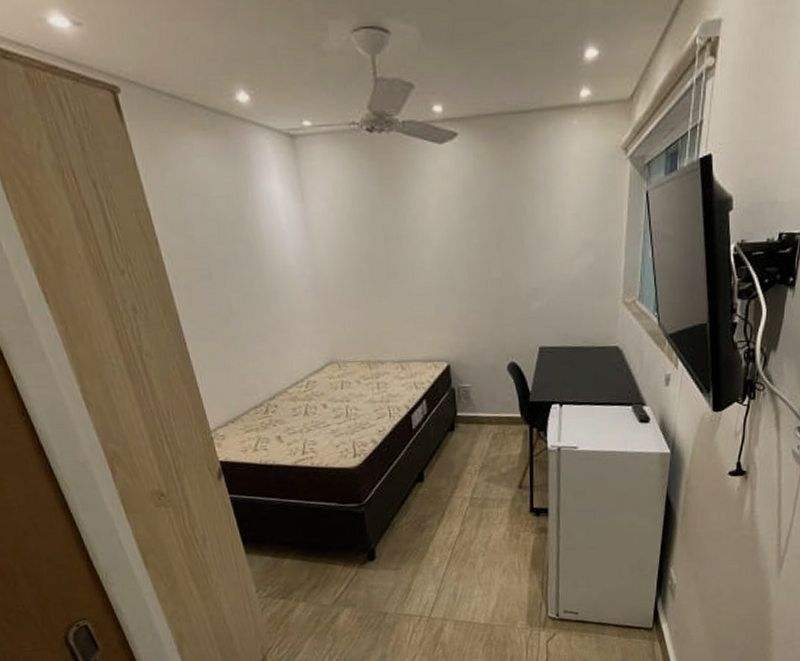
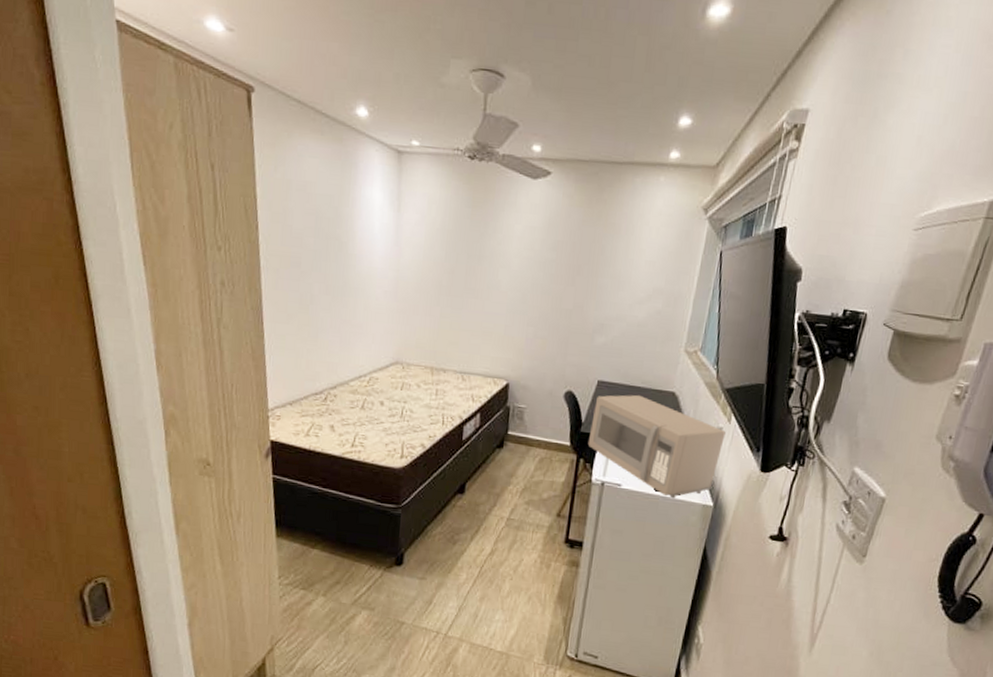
microwave: none [538,354,674,452] -> present [587,394,726,499]

